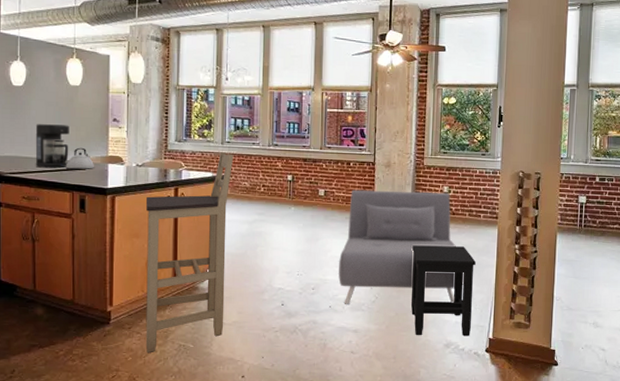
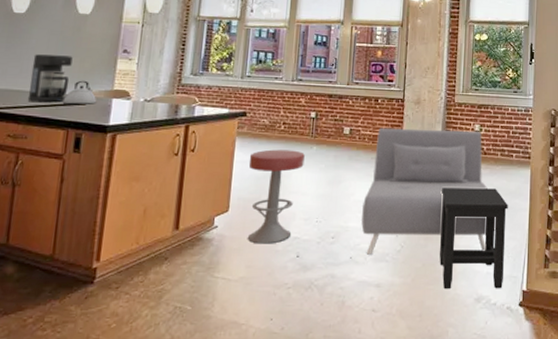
bar stool: present [145,152,234,353] -> none [134,87,254,318]
bar stool: none [234,210,284,294] -> present [247,149,305,244]

